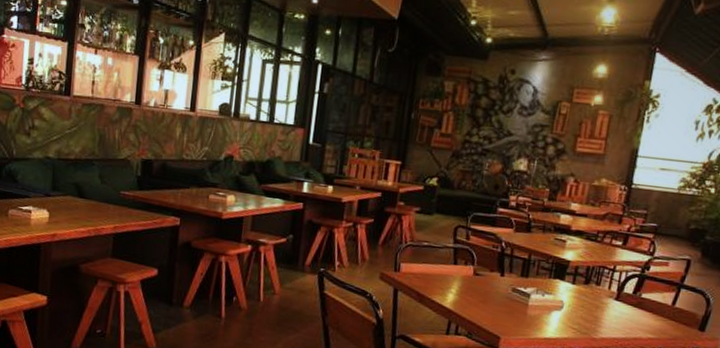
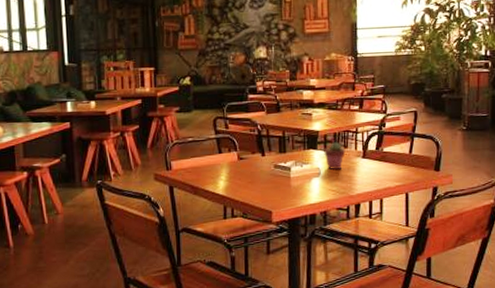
potted succulent: none [571,276,597,307] -> present [324,142,346,169]

